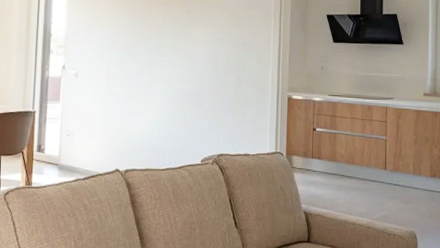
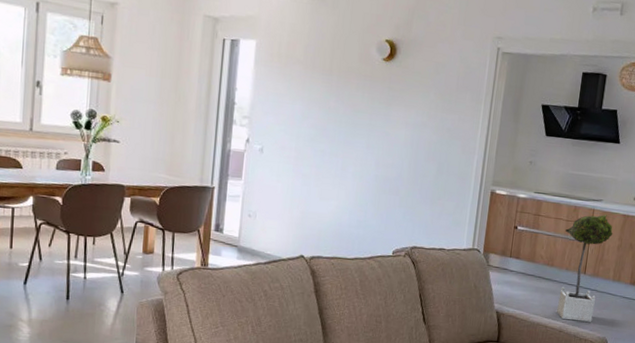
potted tree: none [362,112,408,217] -> present [557,215,613,322]

